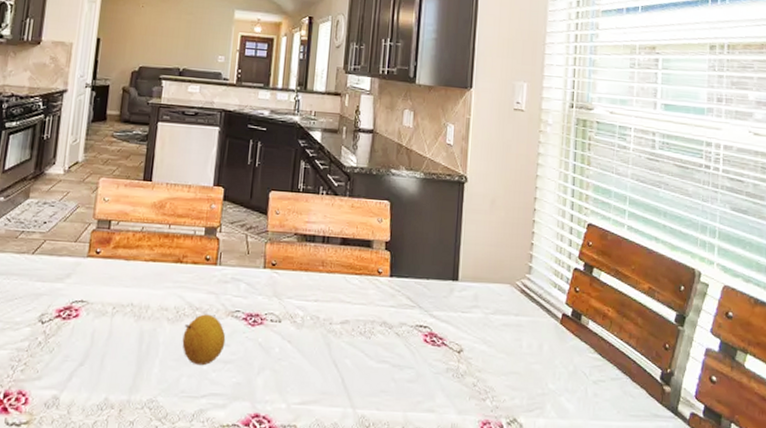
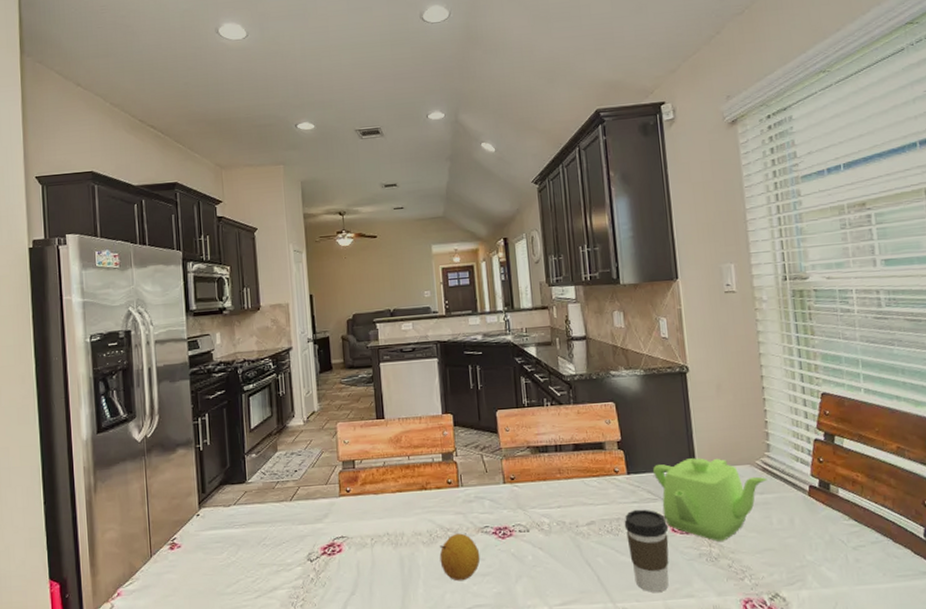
coffee cup: none [378,314,421,403] -> present [624,509,669,592]
teapot: none [416,269,524,358] -> present [653,458,767,541]

